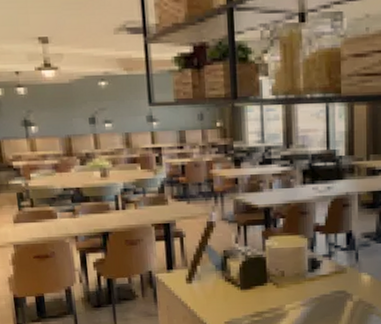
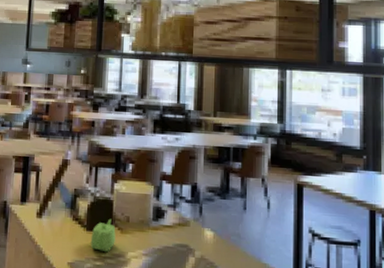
teapot: none [246,275,272,307] -> present [90,218,116,252]

